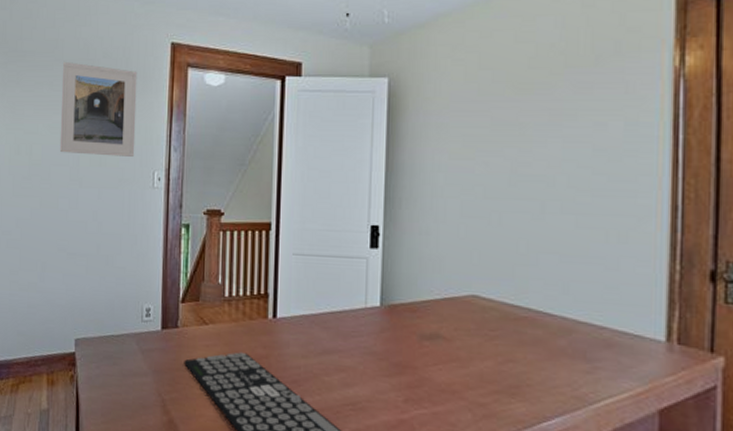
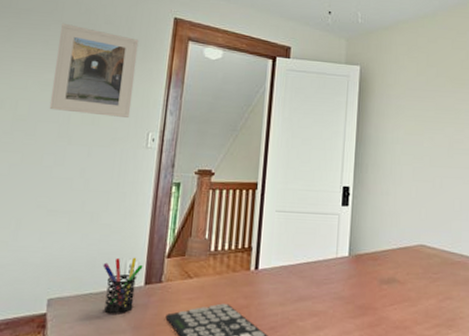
pen holder: none [121,301,159,357] -> present [103,257,143,314]

